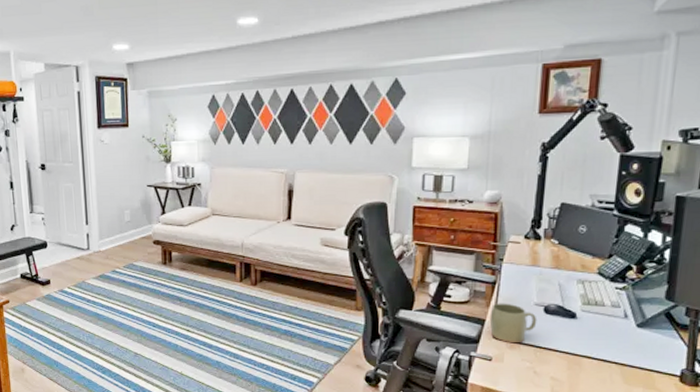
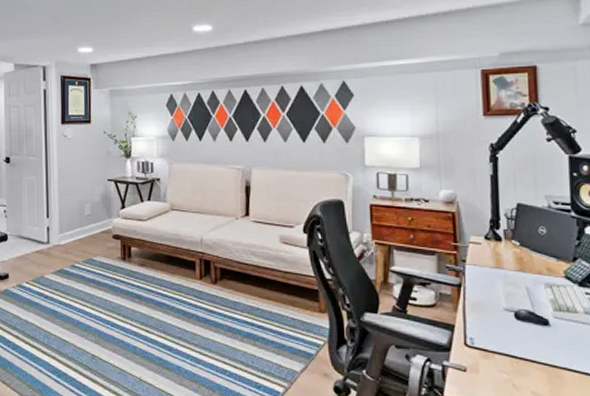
mug: present [489,303,537,342] -> none [459,307,509,351]

